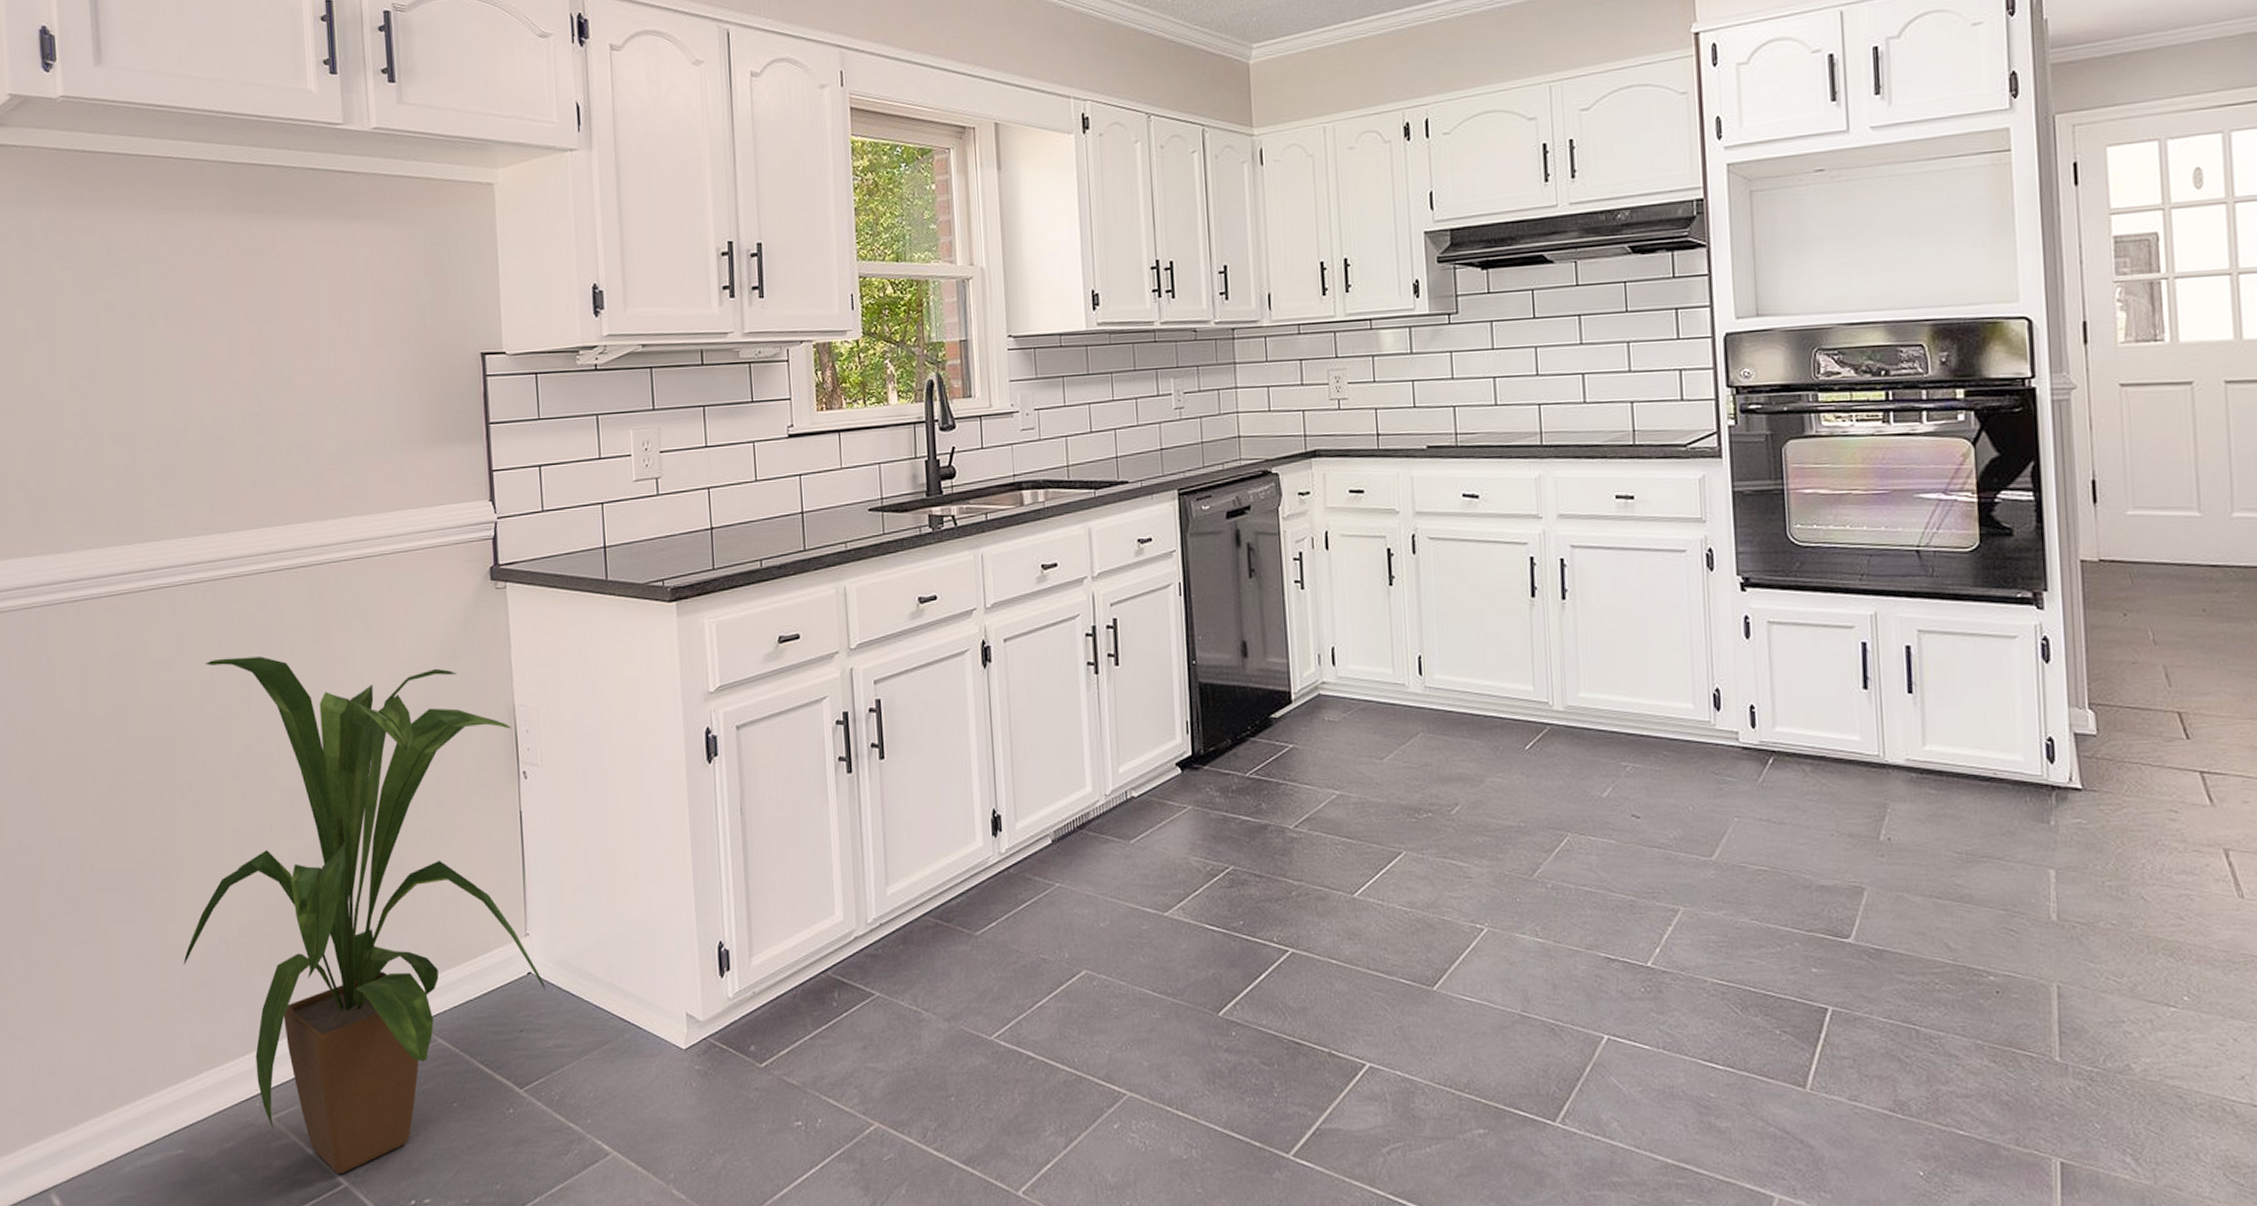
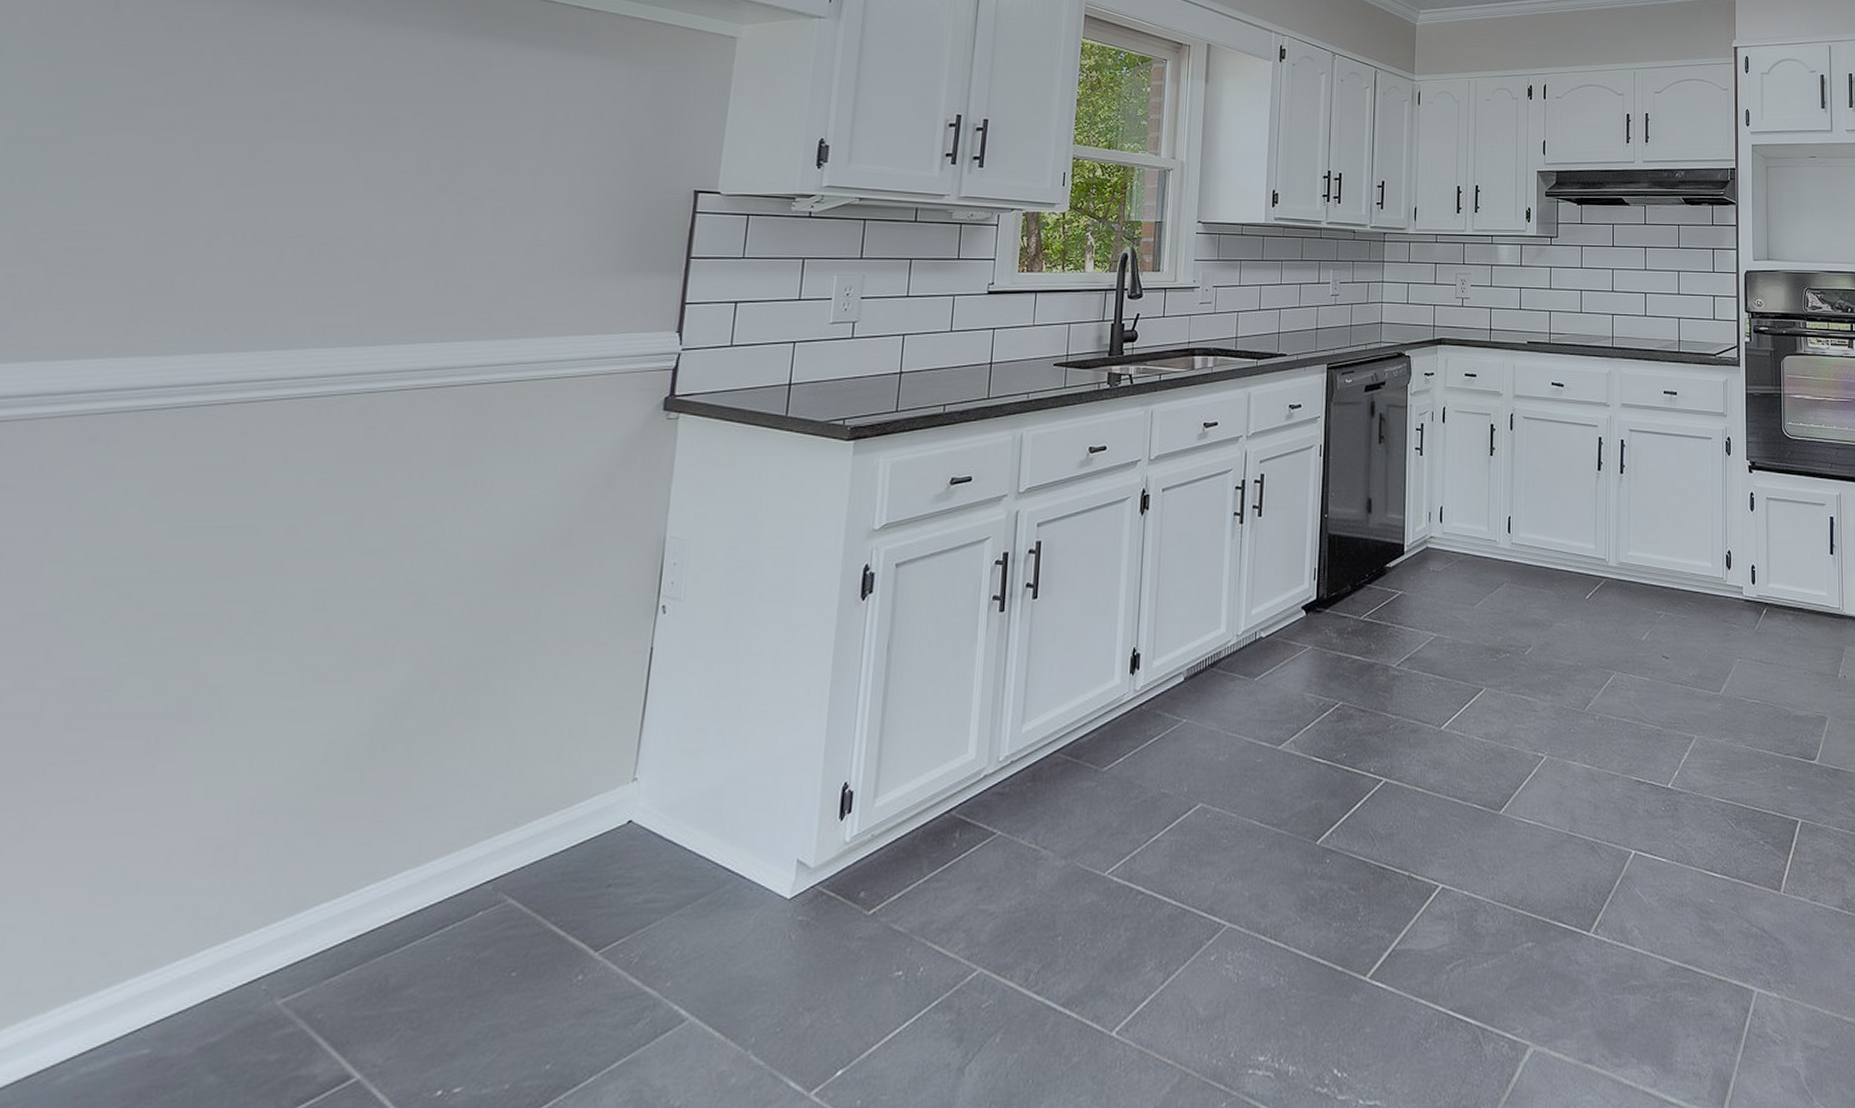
house plant: present [183,657,547,1174] -> none [204,478,658,1066]

